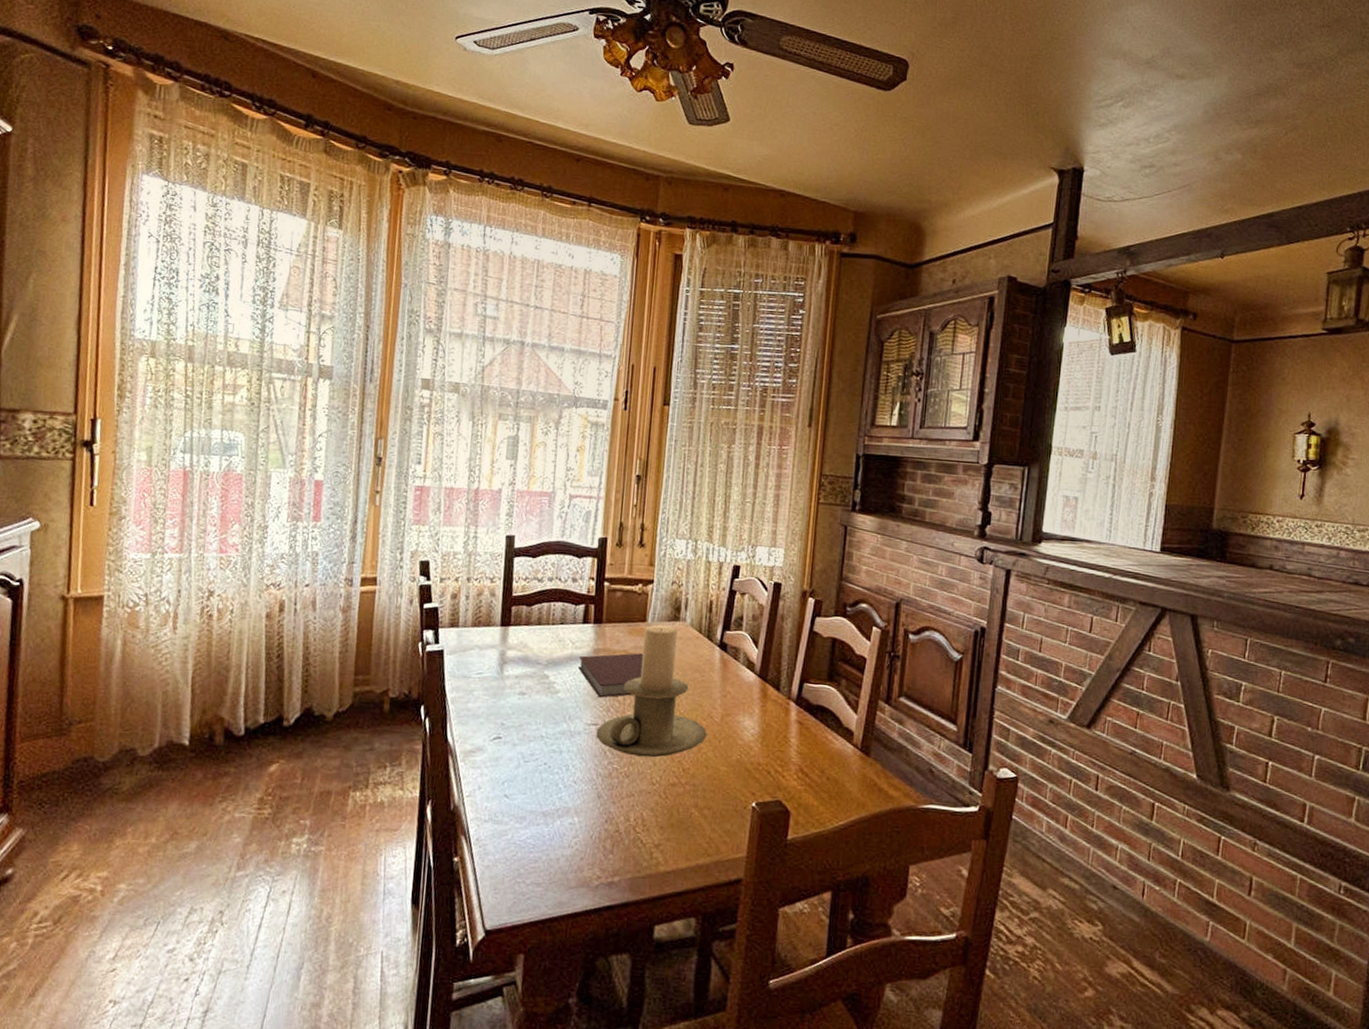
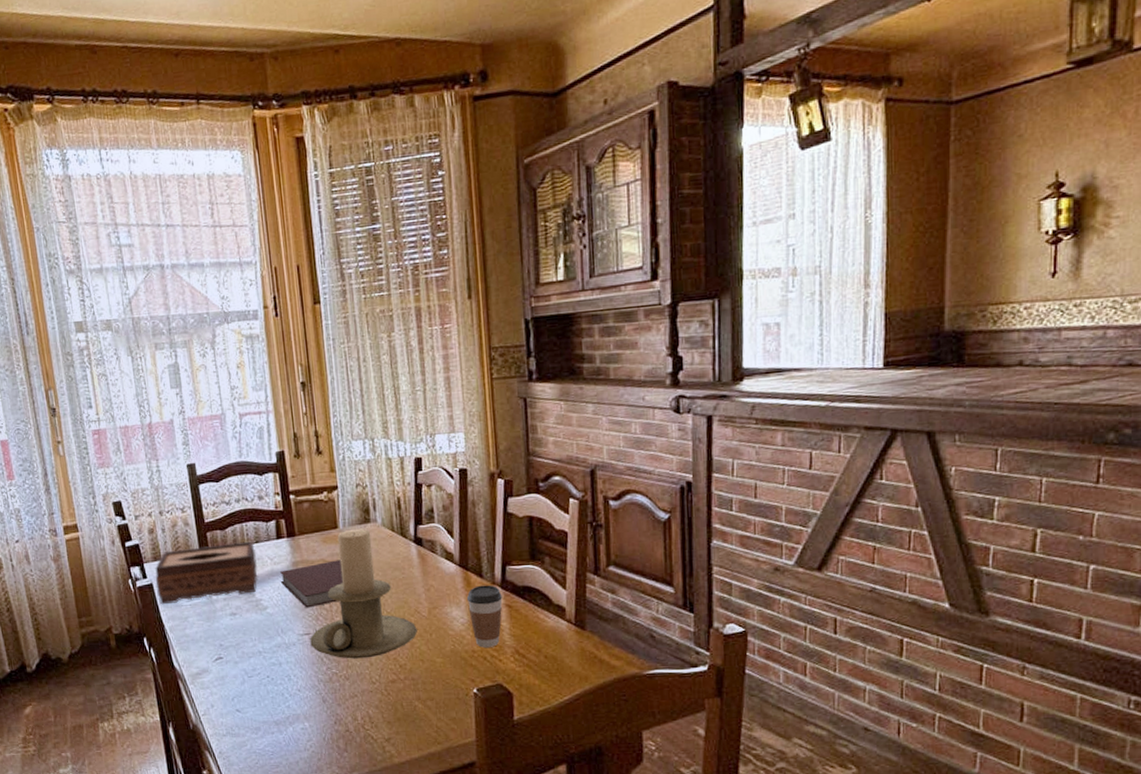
tissue box: none [447,618,559,675] -> present [155,541,258,605]
coffee cup: none [760,698,796,762] -> present [466,585,503,648]

